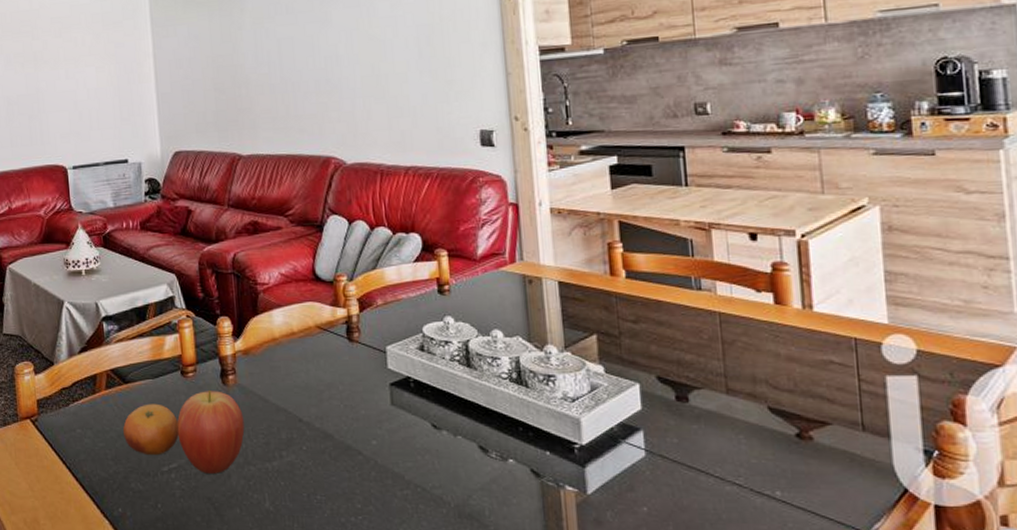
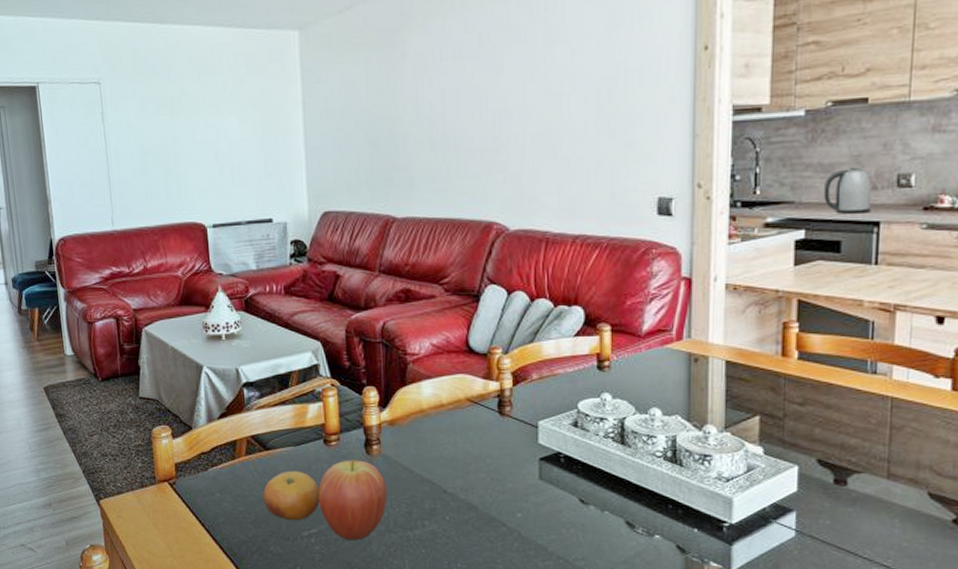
kettle: none [628,97,675,142] -> present [823,167,872,215]

